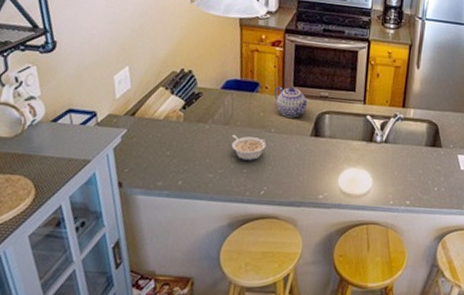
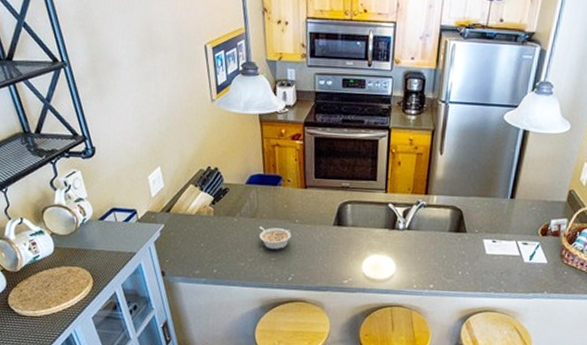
teapot: present [274,86,310,118] -> none [296,178,331,209]

